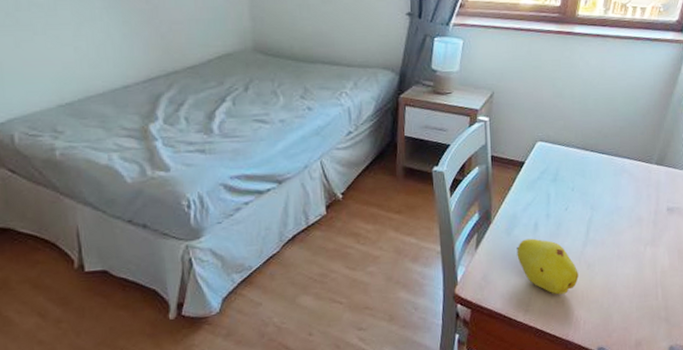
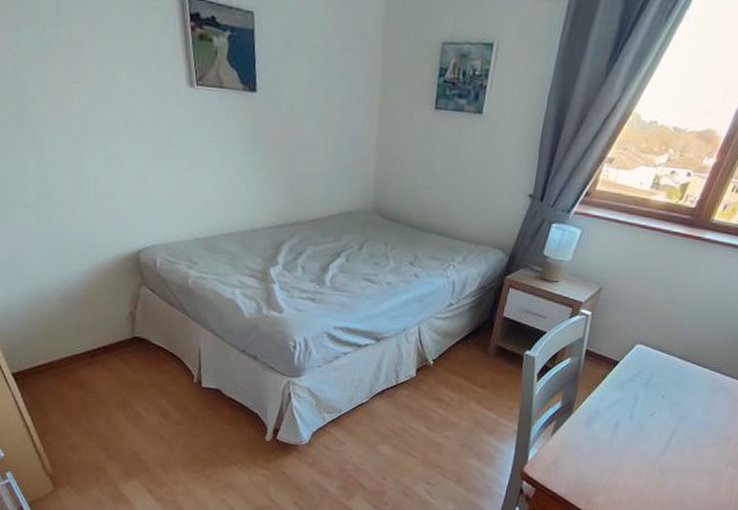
fruit: present [516,238,579,295] -> none [591,435,650,494]

